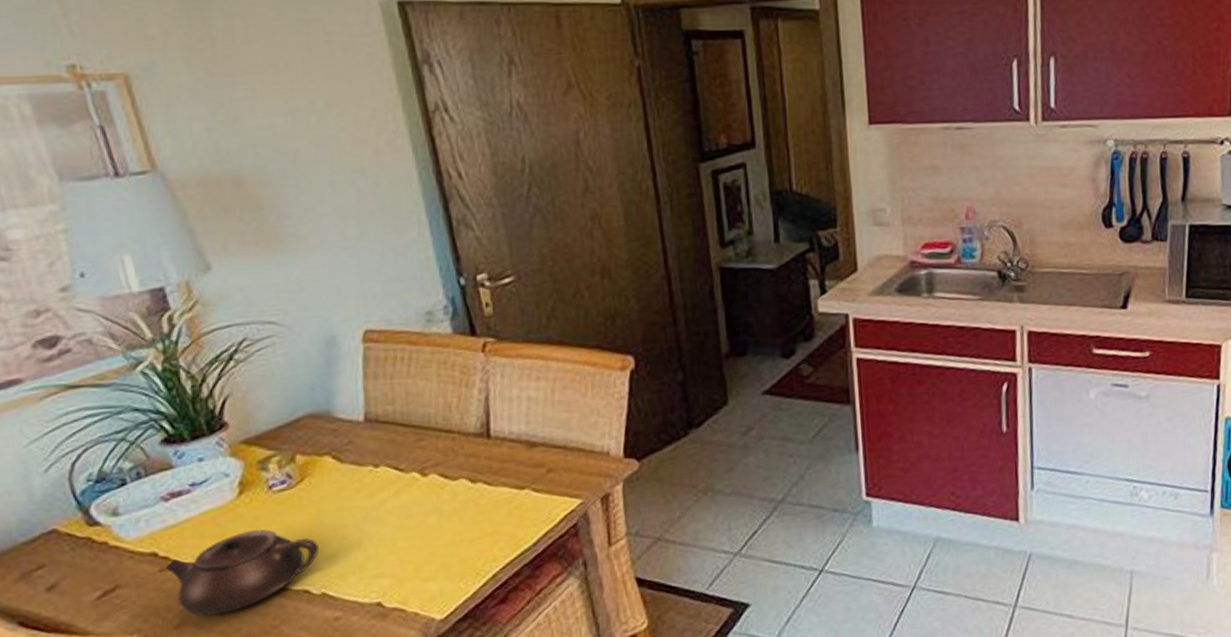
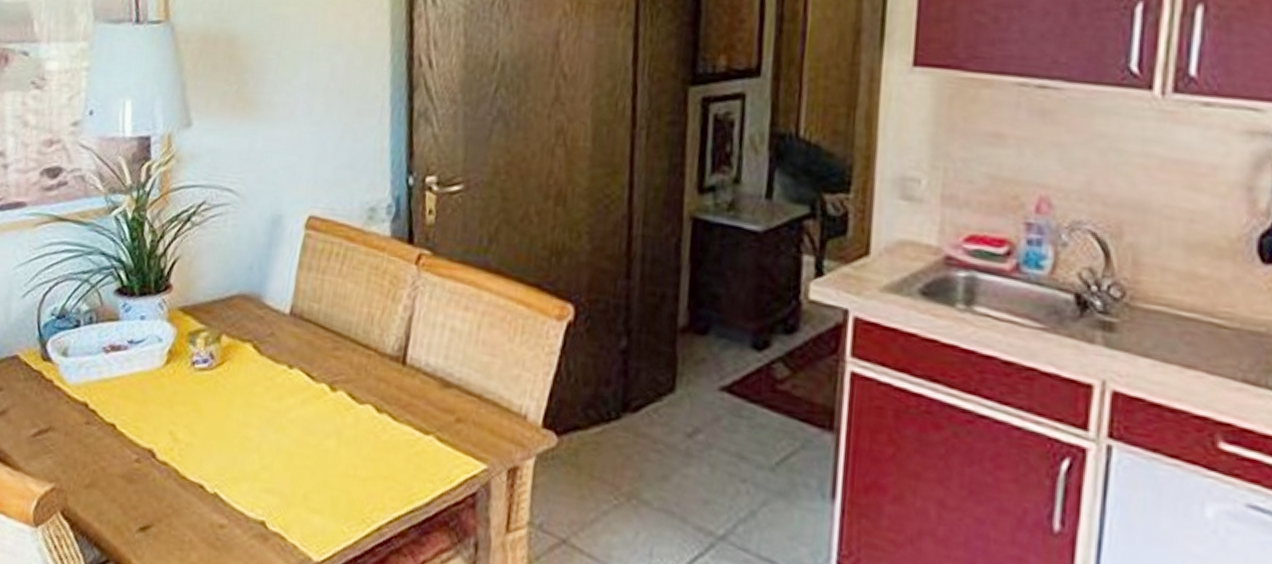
teapot: present [165,529,319,616] -> none [91,404,222,486]

